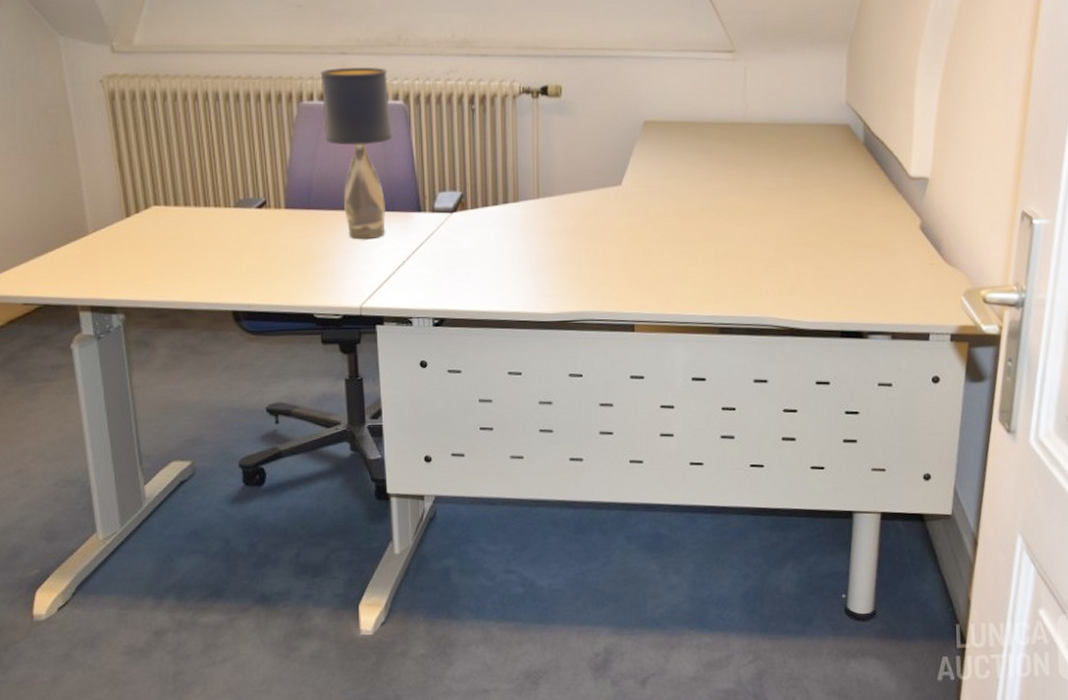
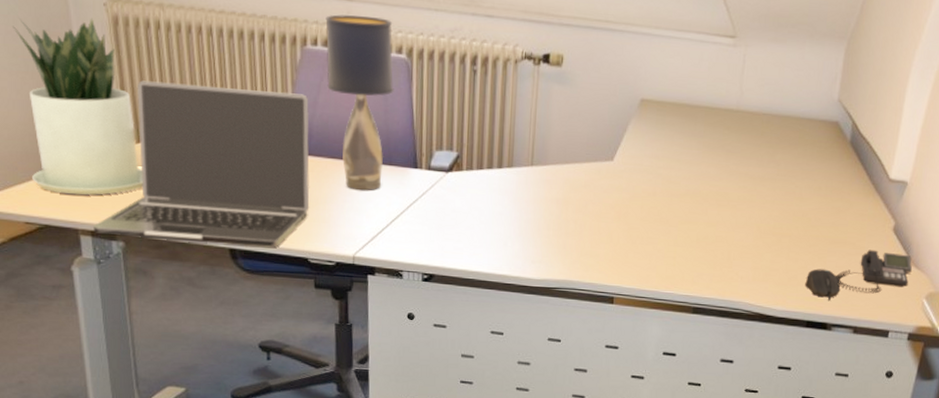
planter: none [11,95,142,271] -> present [13,17,143,195]
laptop: none [93,148,313,309] -> present [93,80,310,247]
computer mouse: none [834,275,873,308] -> present [805,269,841,302]
telephone: none [866,250,946,296] -> present [836,249,913,294]

